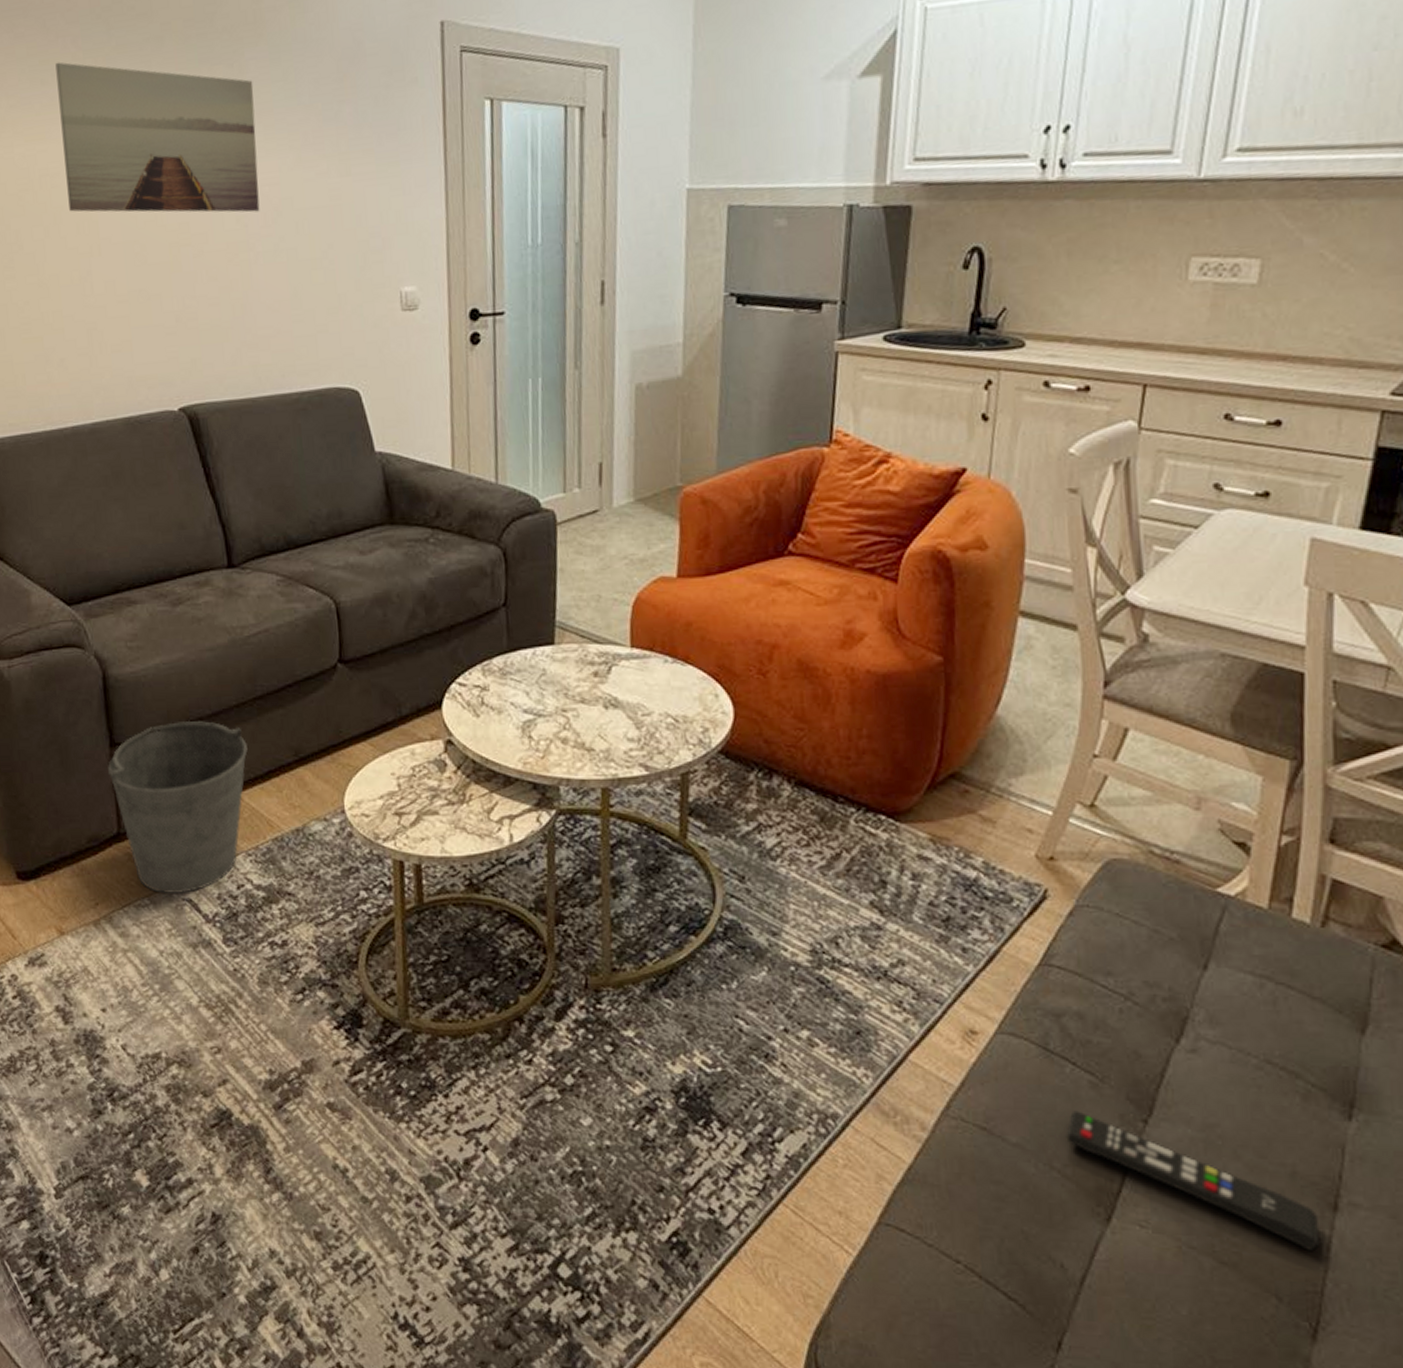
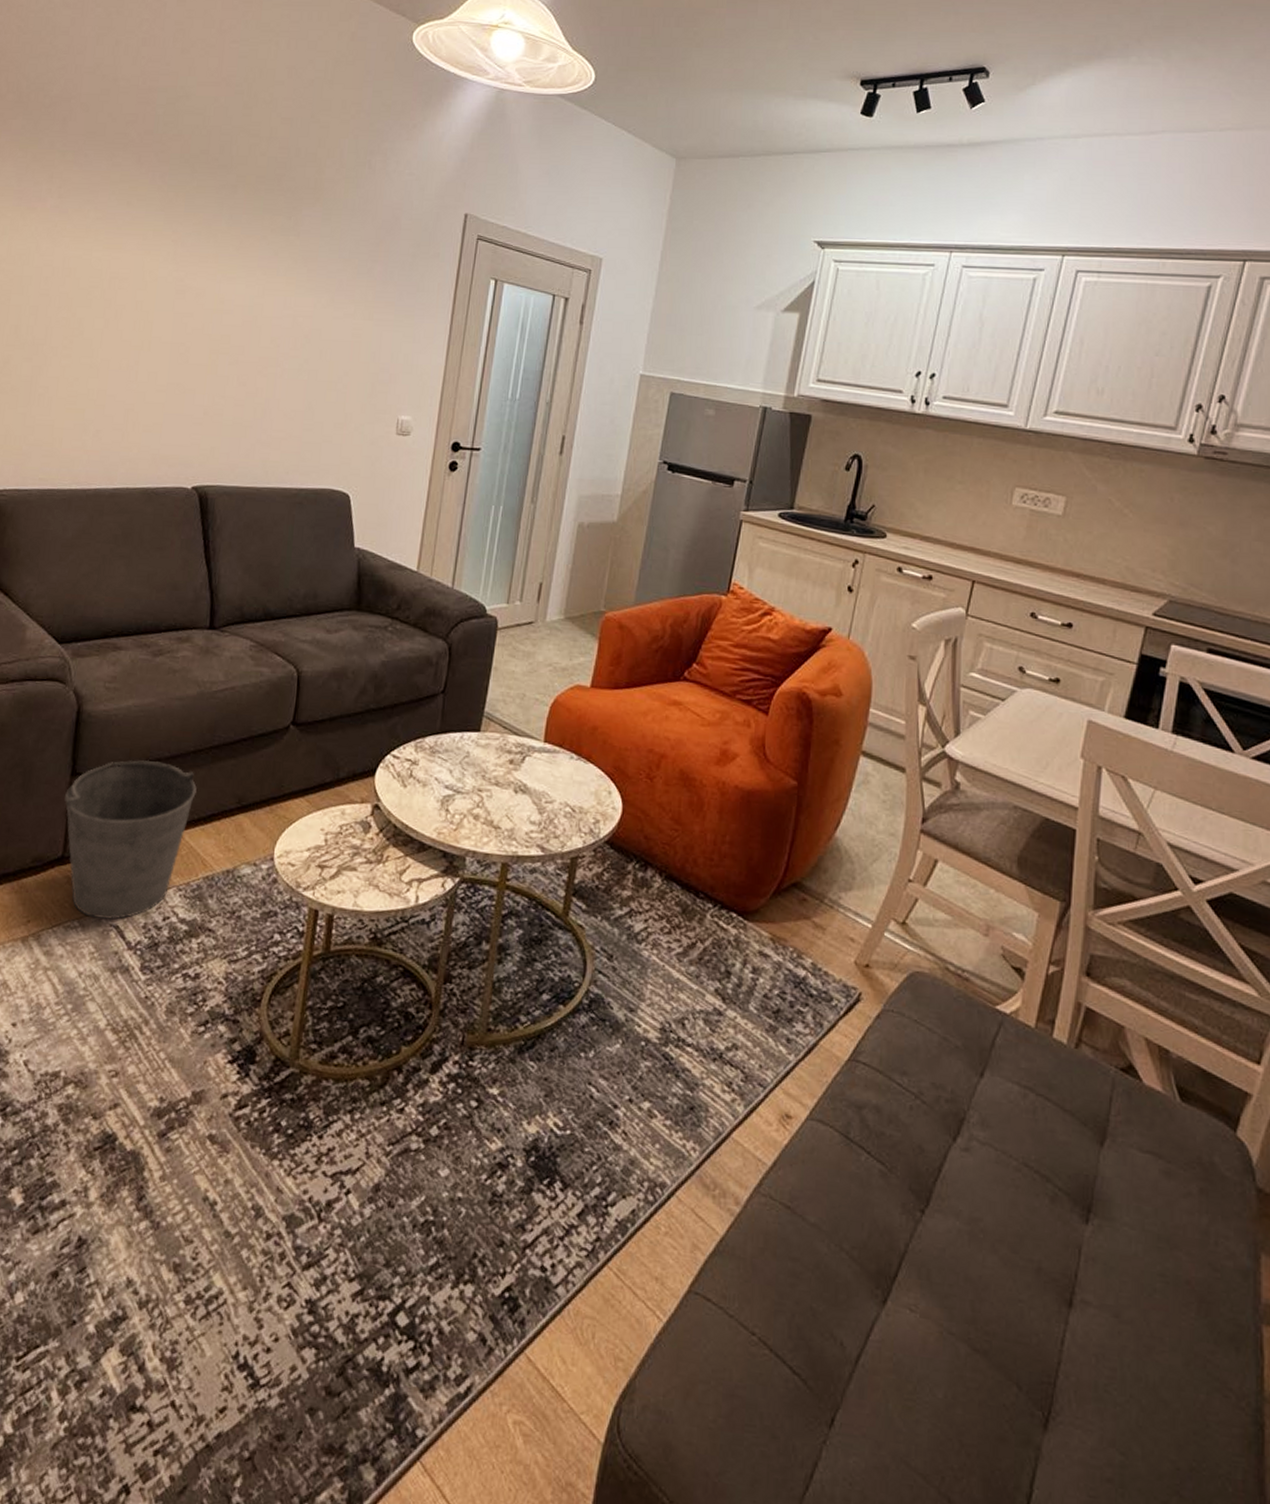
wall art: present [55,62,260,213] -> none [130,190,305,336]
remote control: present [1066,1110,1319,1251] -> none [856,1196,1055,1343]

